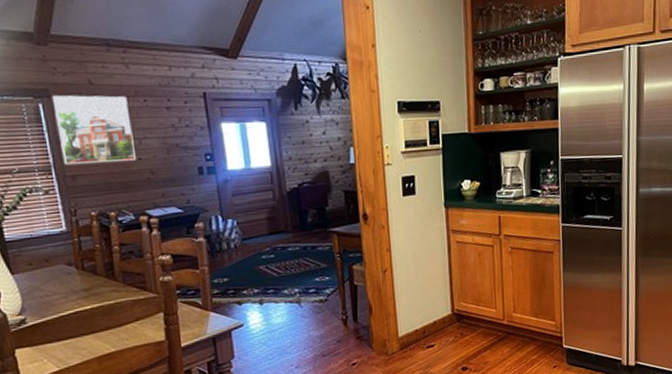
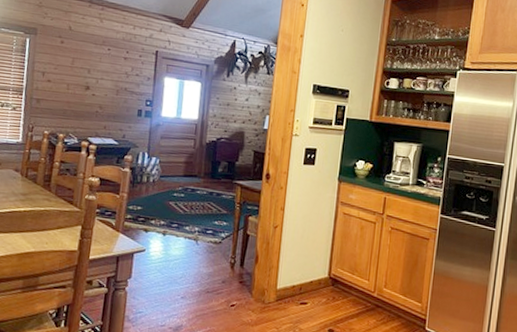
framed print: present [51,94,136,166] -> none [34,33,95,95]

